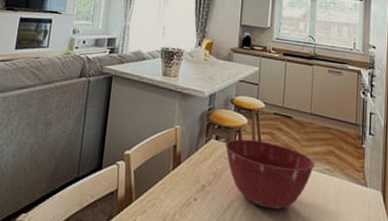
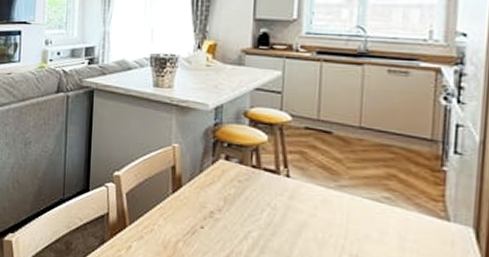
mixing bowl: present [224,138,316,210] -> none [237,159,368,244]

